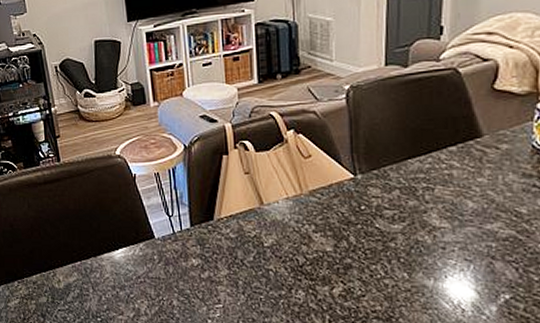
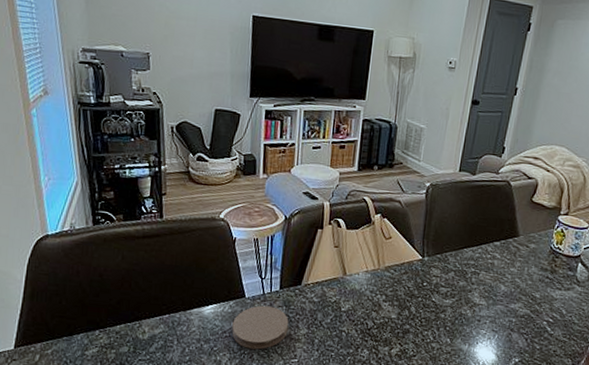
coaster: none [146,246,207,295] -> present [232,305,289,350]

